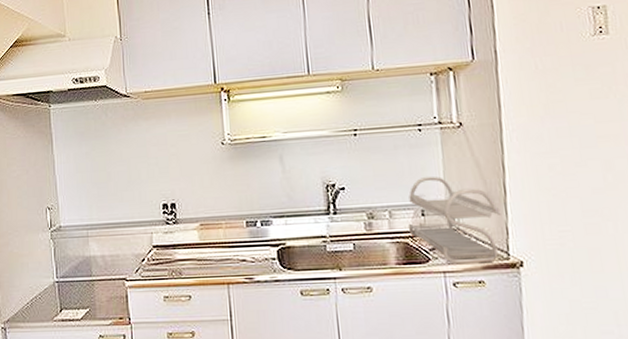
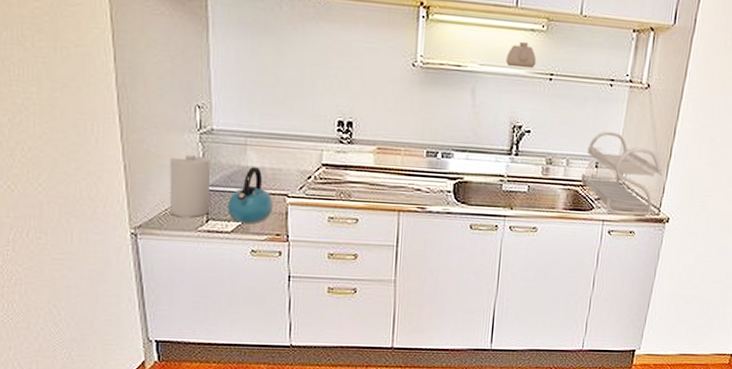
paper towel holder: none [29,251,63,310] -> present [169,155,211,218]
kettle: none [77,256,115,311] -> present [228,167,273,224]
teapot: none [307,104,338,130] -> present [506,41,537,69]

